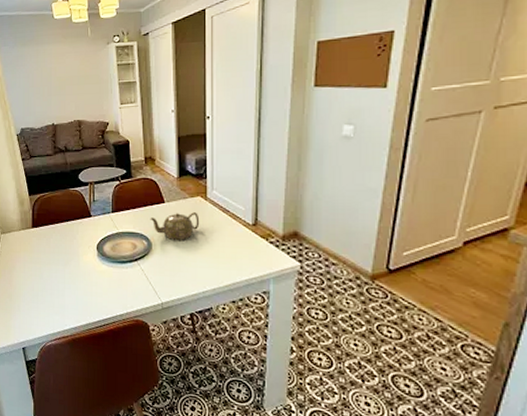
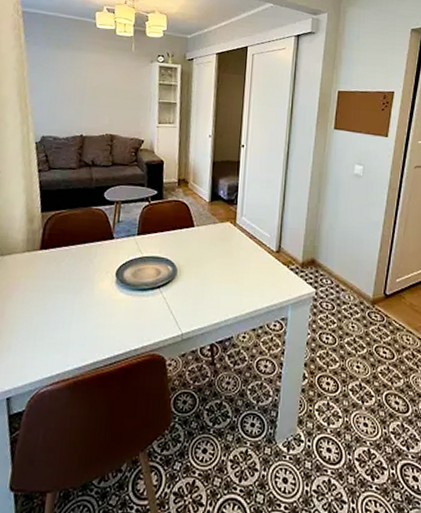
teapot: present [150,212,200,240] -> none [177,238,228,266]

